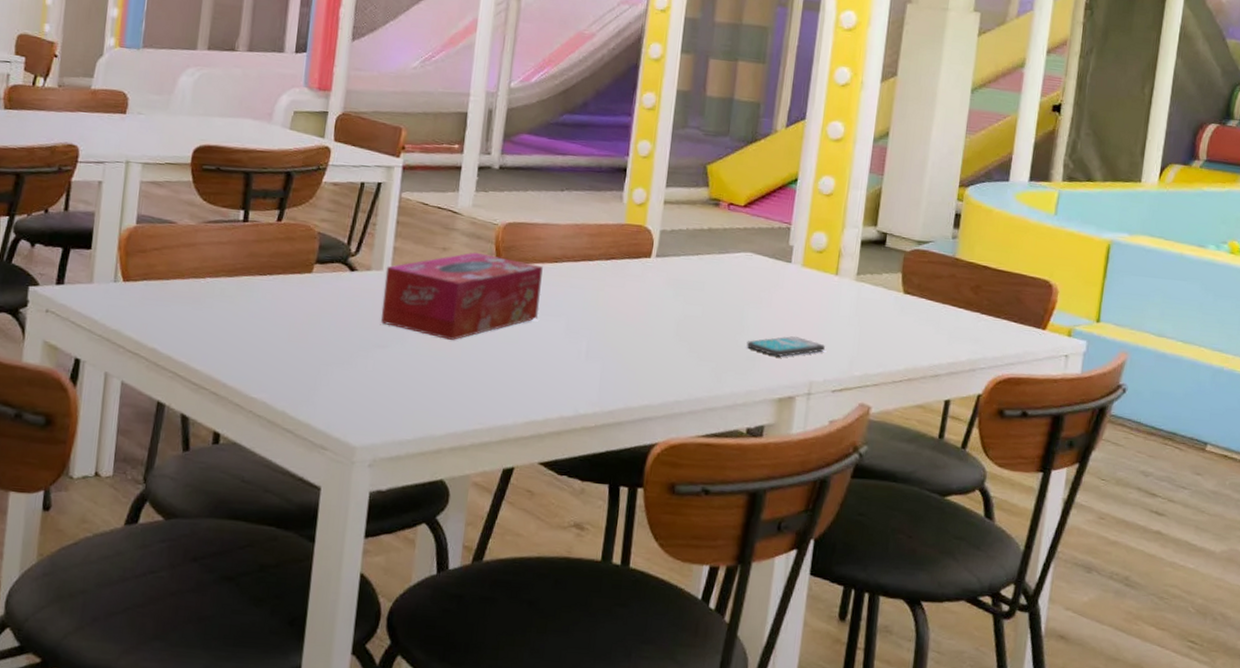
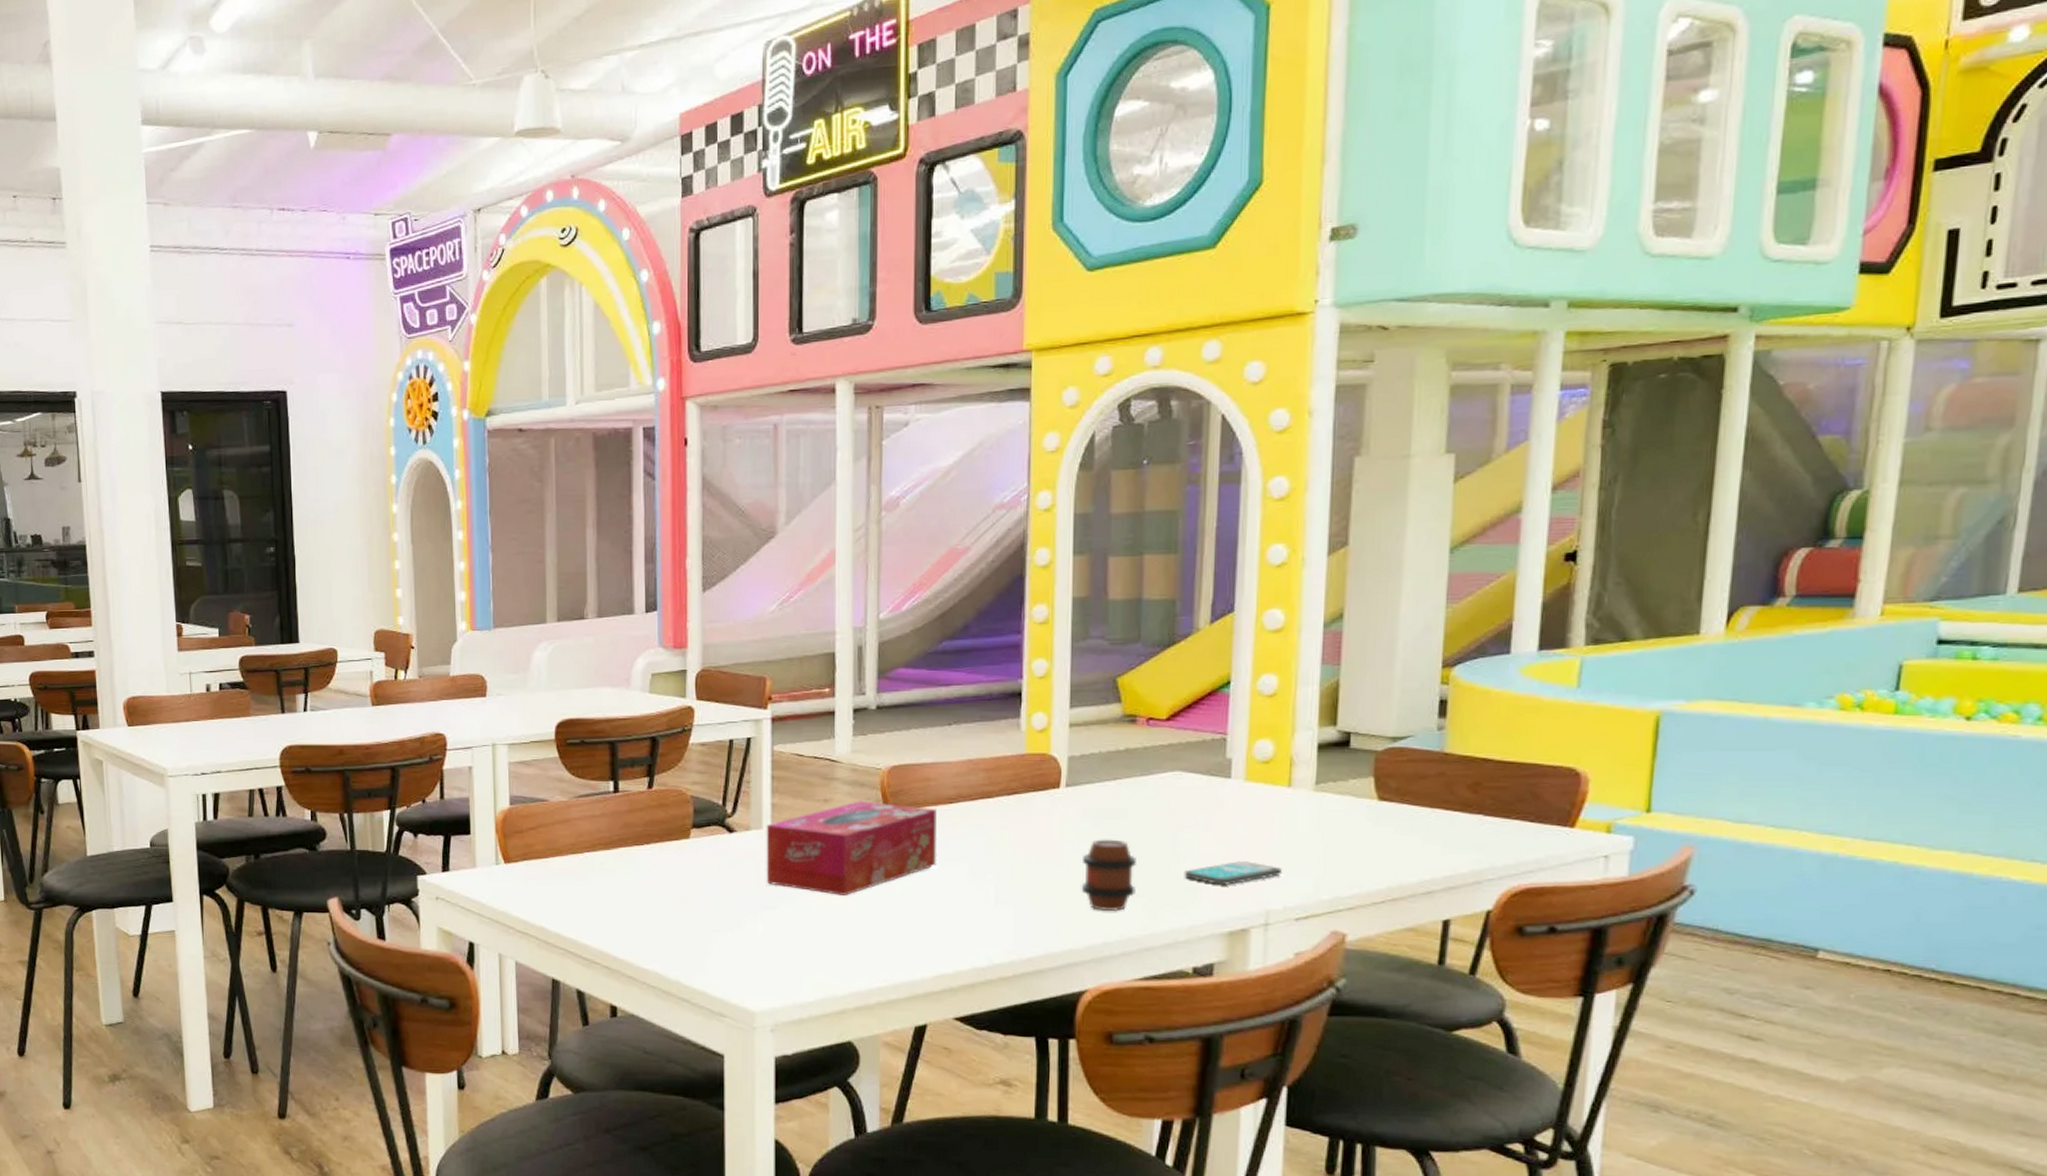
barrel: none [660,307,709,374] -> present [1081,839,1136,912]

